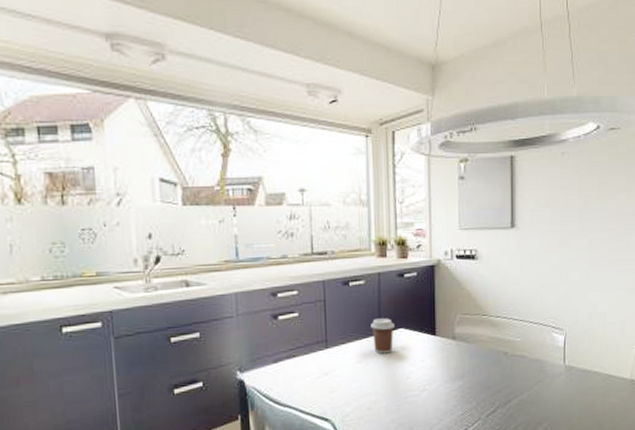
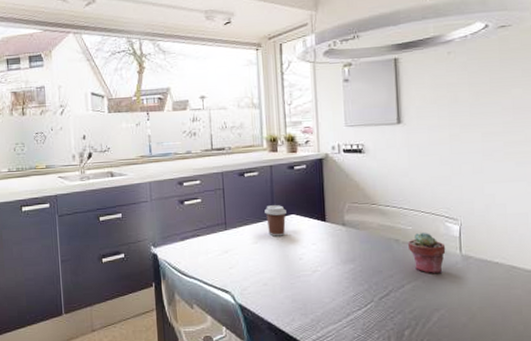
potted succulent: none [515,343,551,387] -> present [407,232,446,274]

